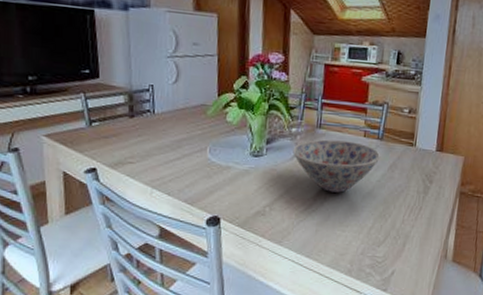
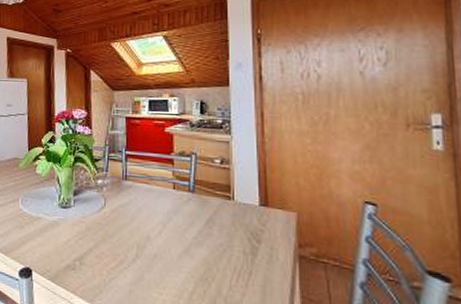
bowl: present [293,139,381,193] -> none [100,191,195,249]

